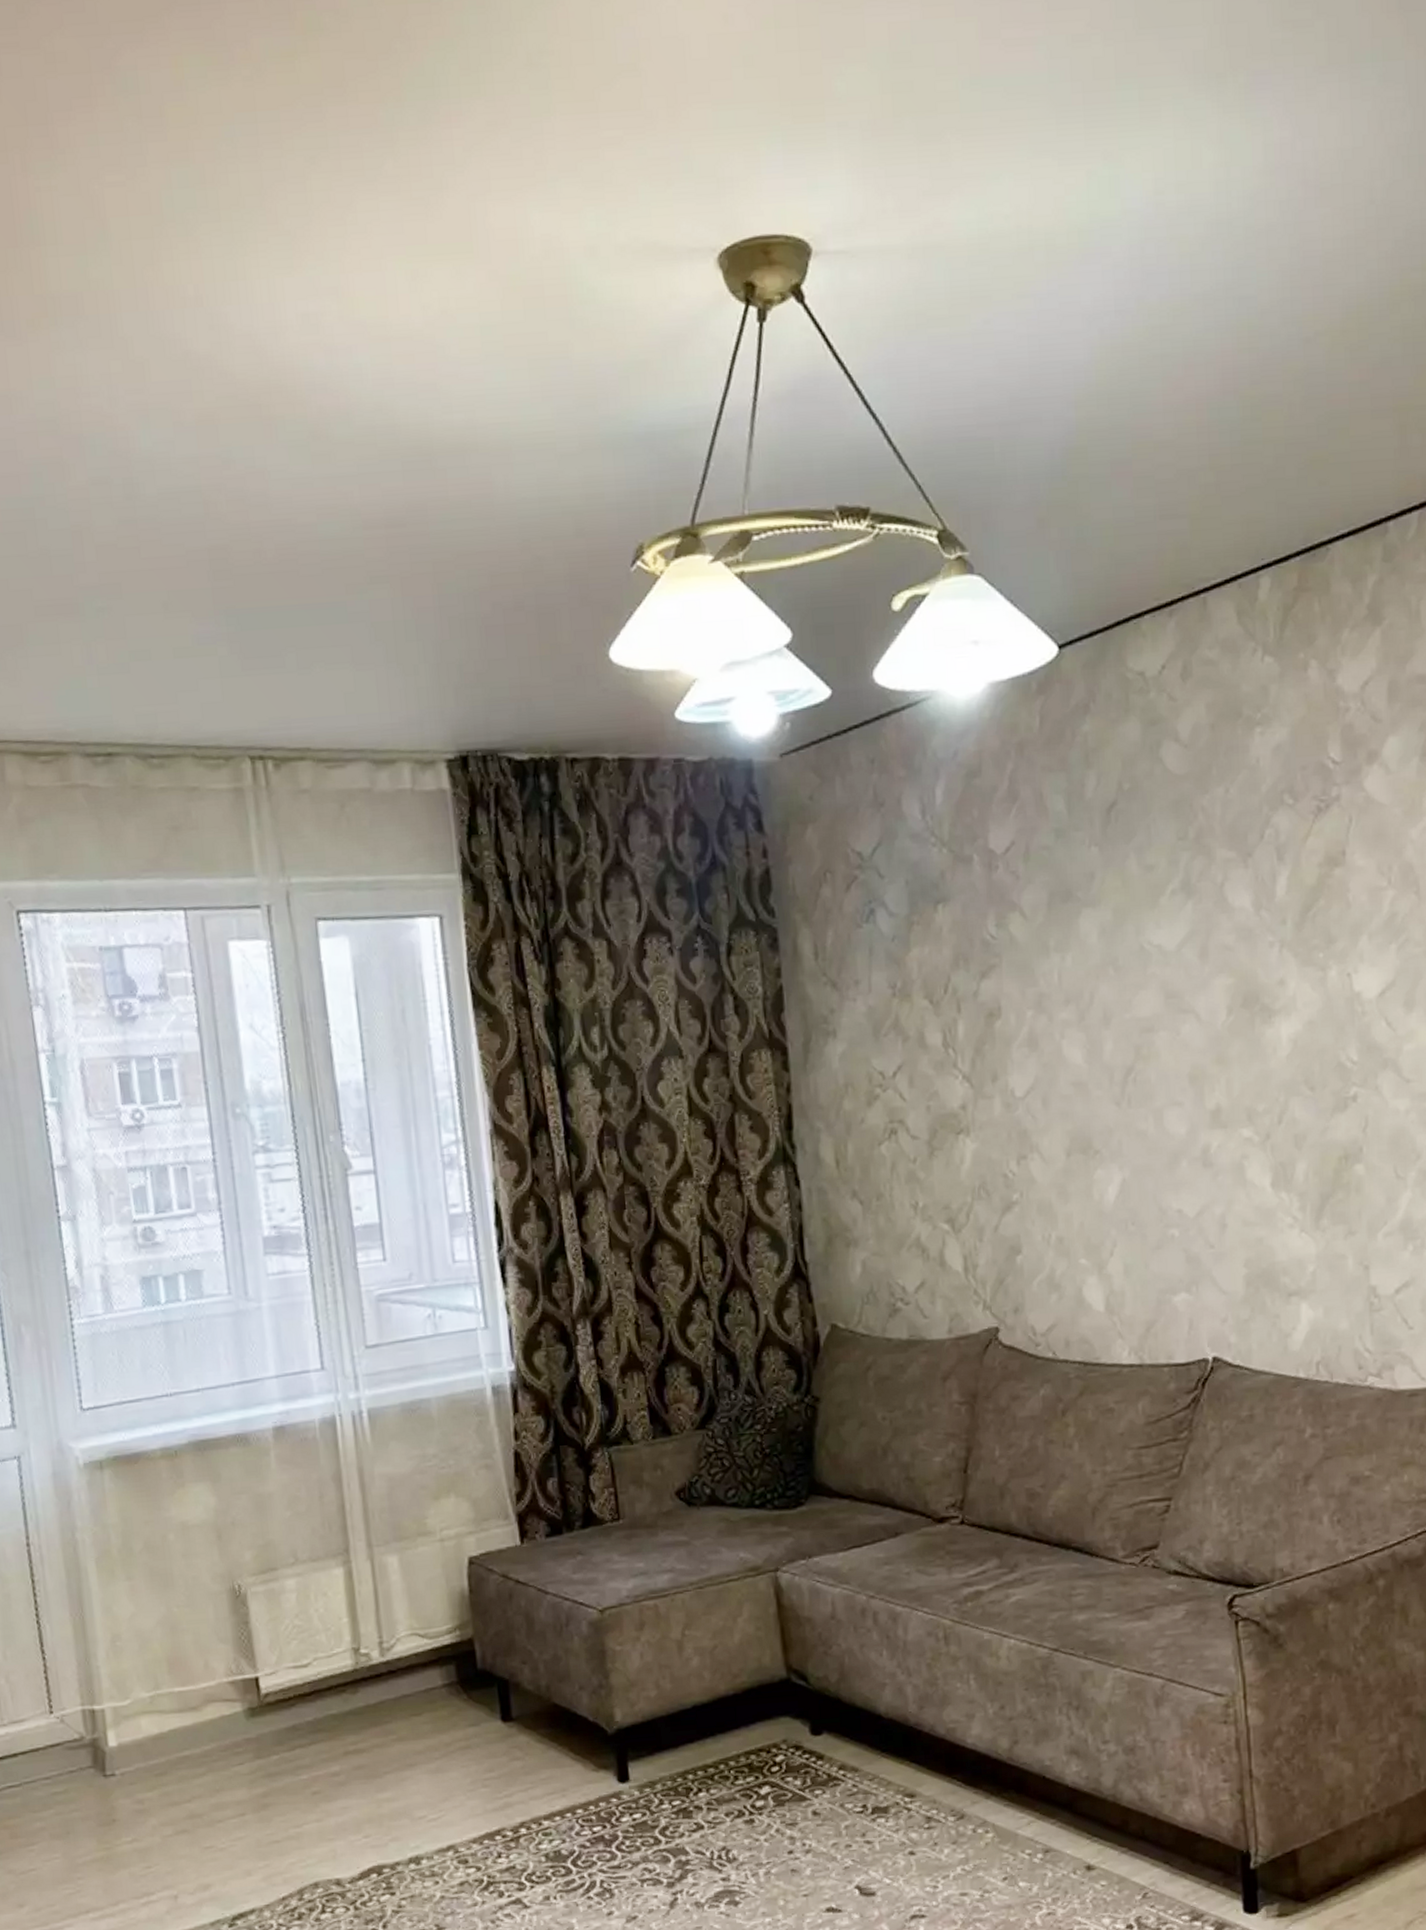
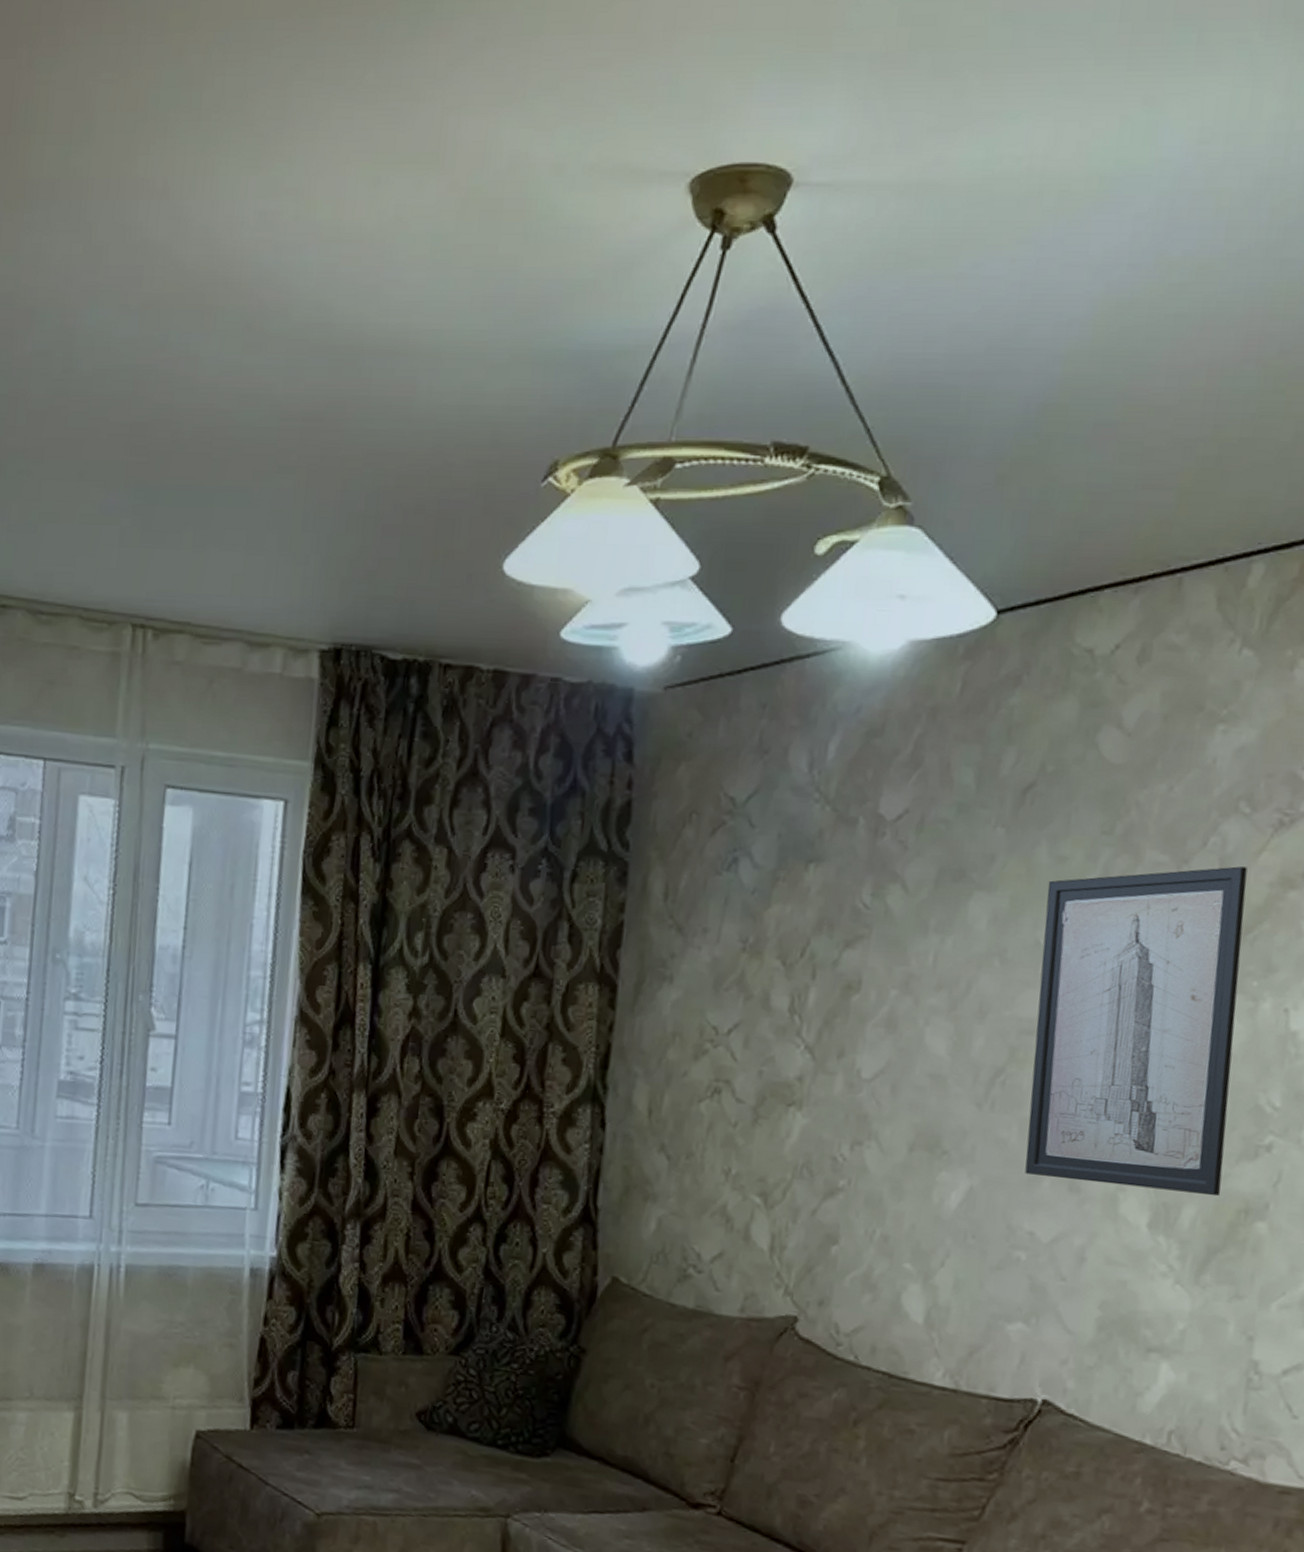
wall art: none [1142,852,1324,1158] -> present [1025,866,1248,1197]

